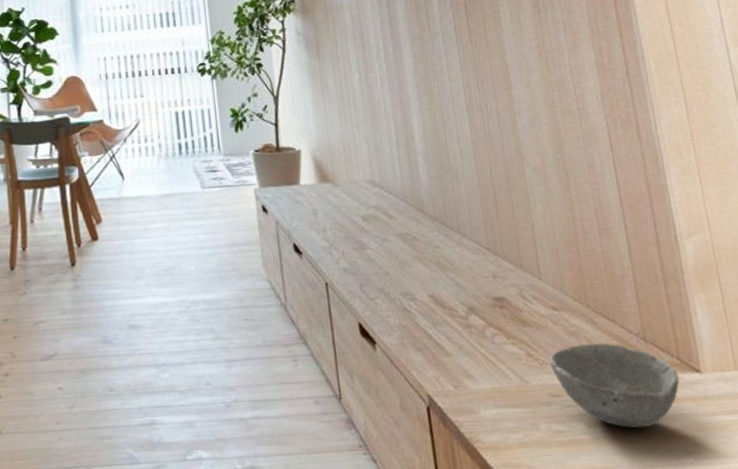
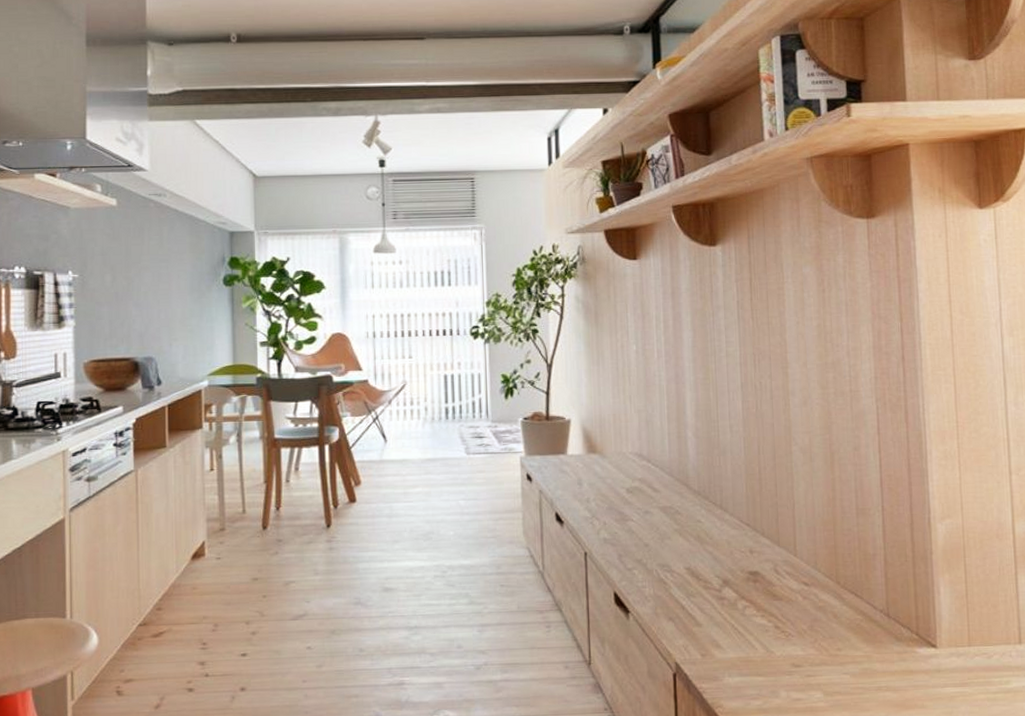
bowl: present [549,343,680,429] -> none [795,618,916,698]

